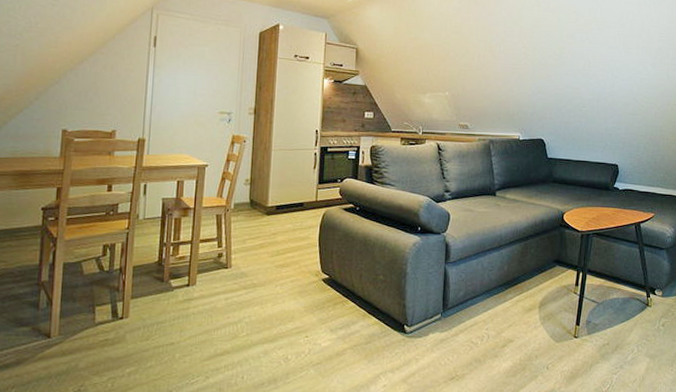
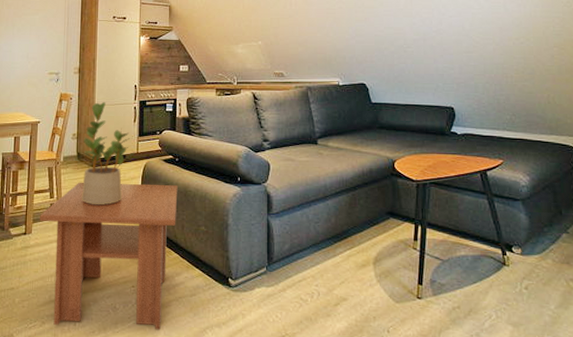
coffee table: none [204,230,358,379] -> present [39,182,178,330]
potted plant: none [254,146,315,254] -> present [82,101,136,205]

